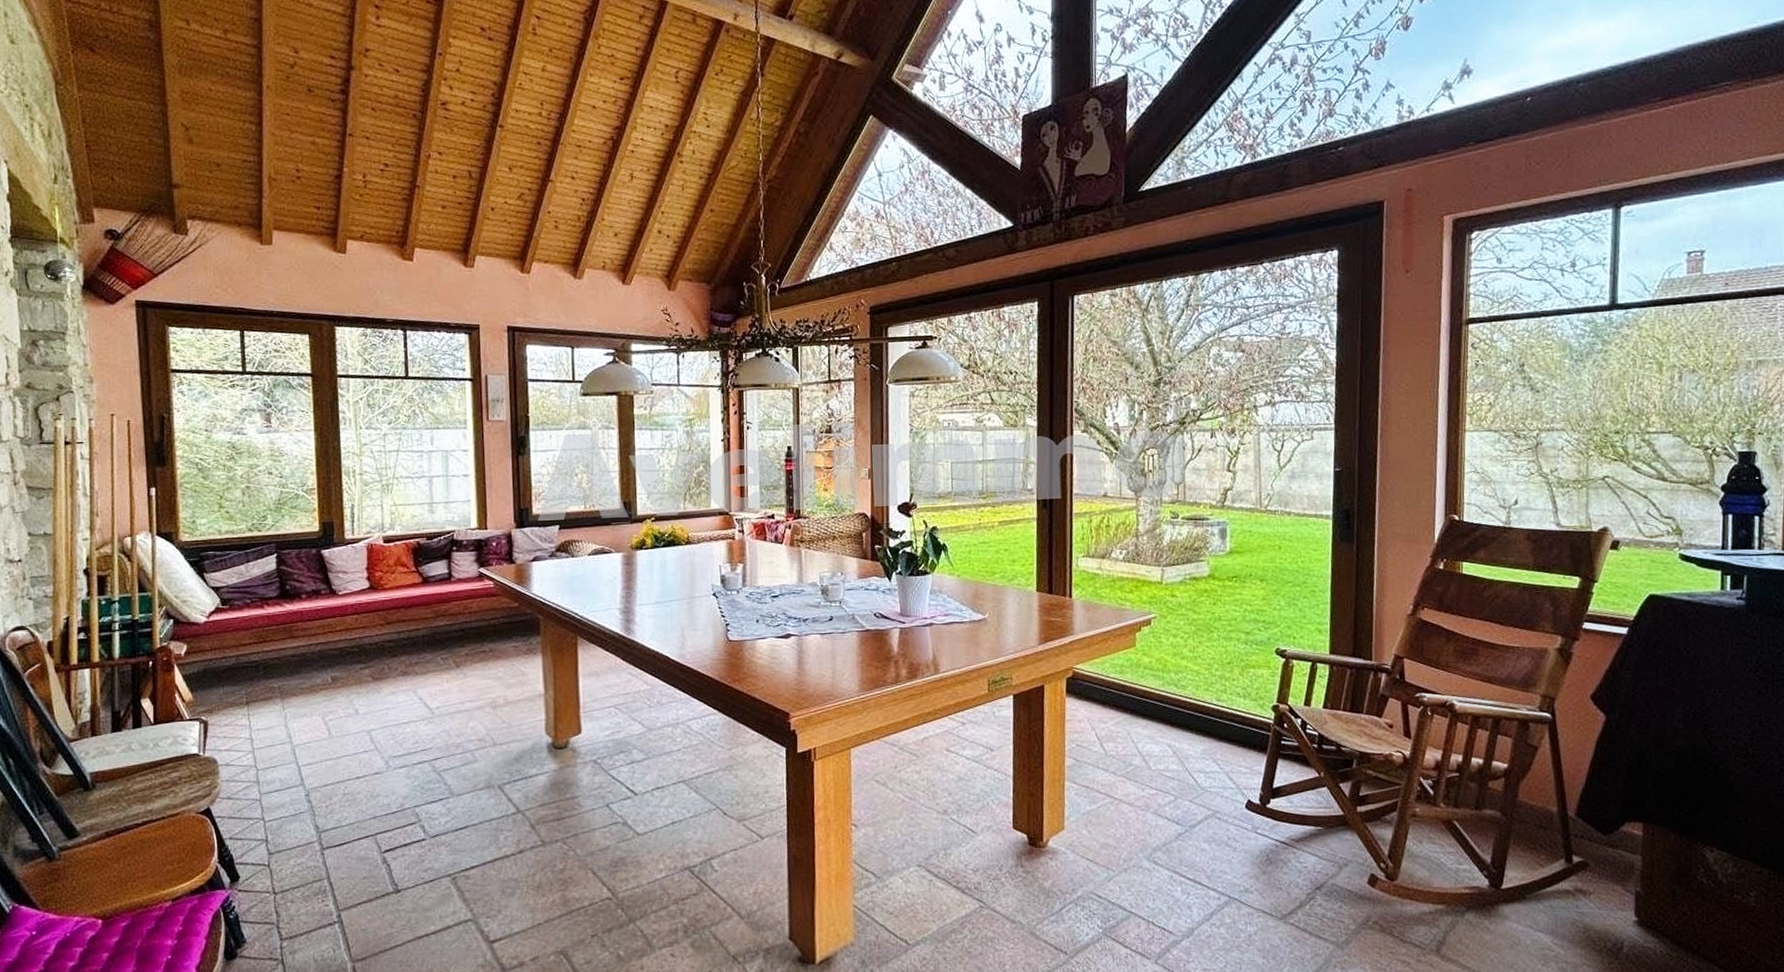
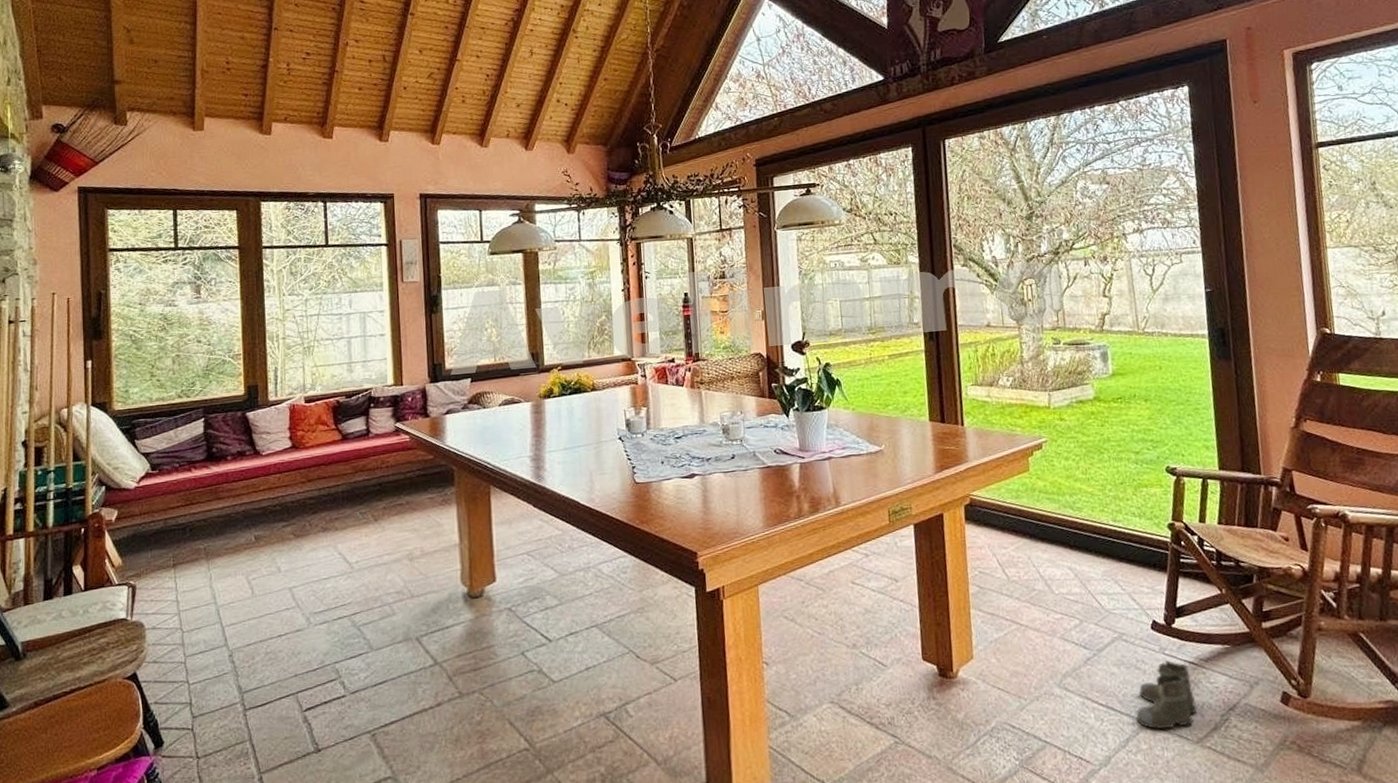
boots: none [1222,838,1284,911] -> present [1135,659,1197,735]

